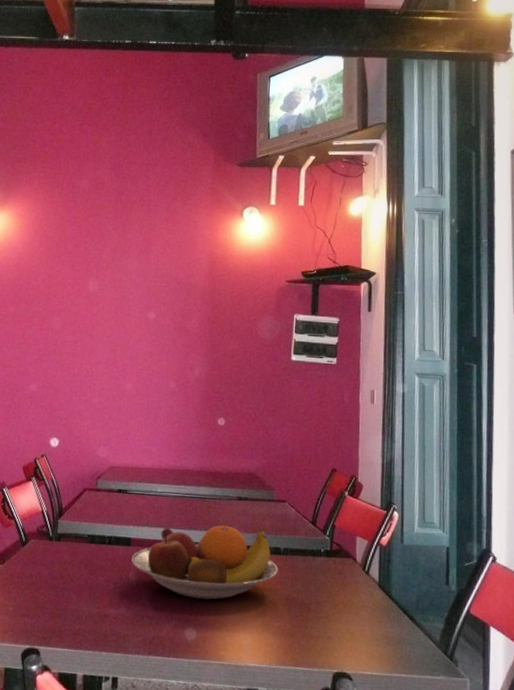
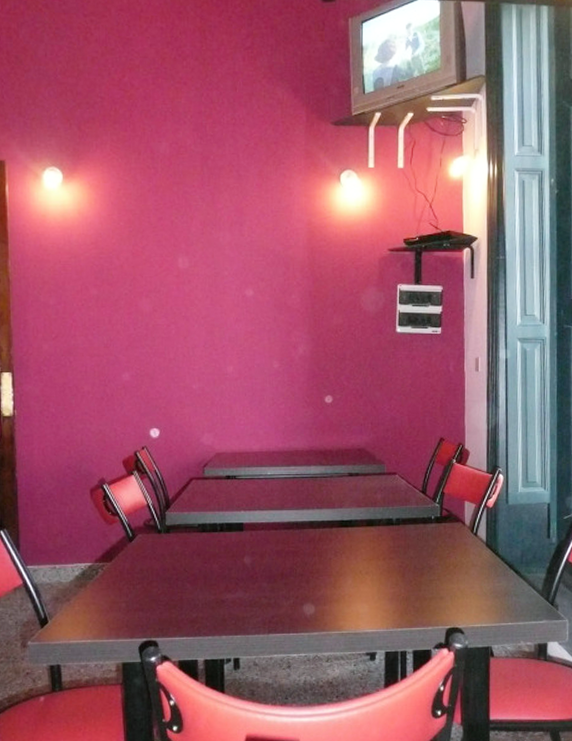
fruit bowl: present [131,525,278,600] -> none [244,501,391,575]

